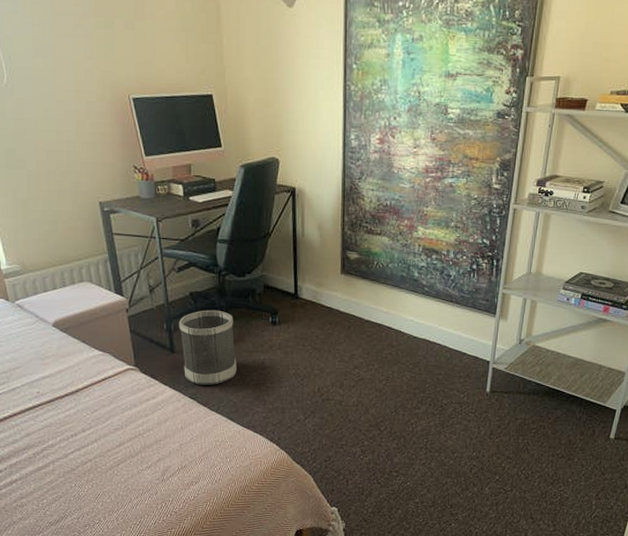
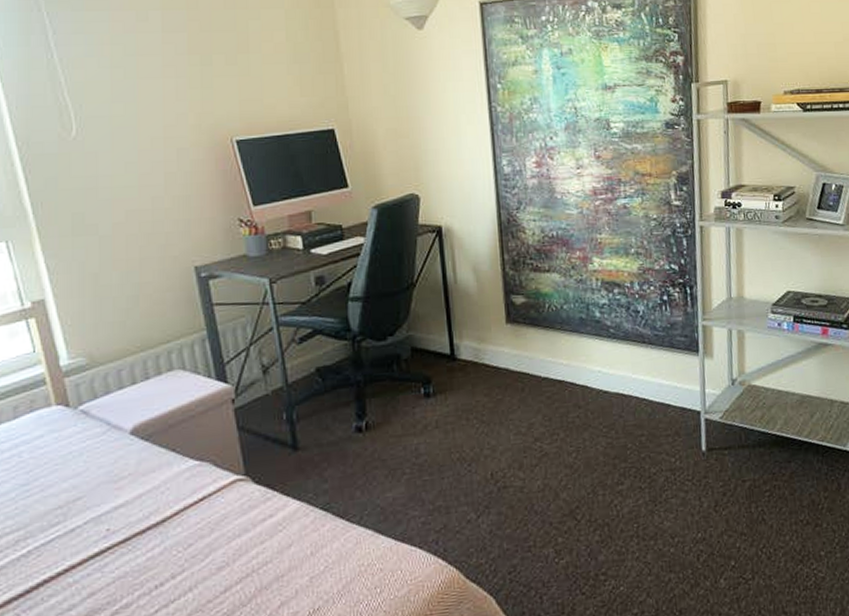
wastebasket: present [179,310,237,385] -> none [303,386,383,490]

